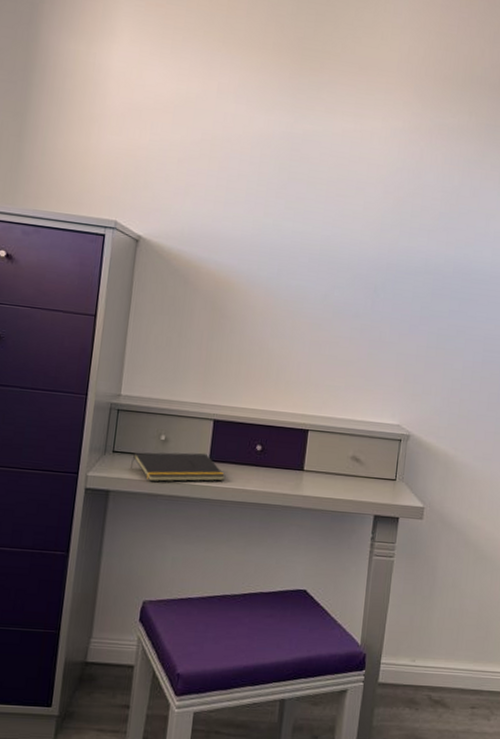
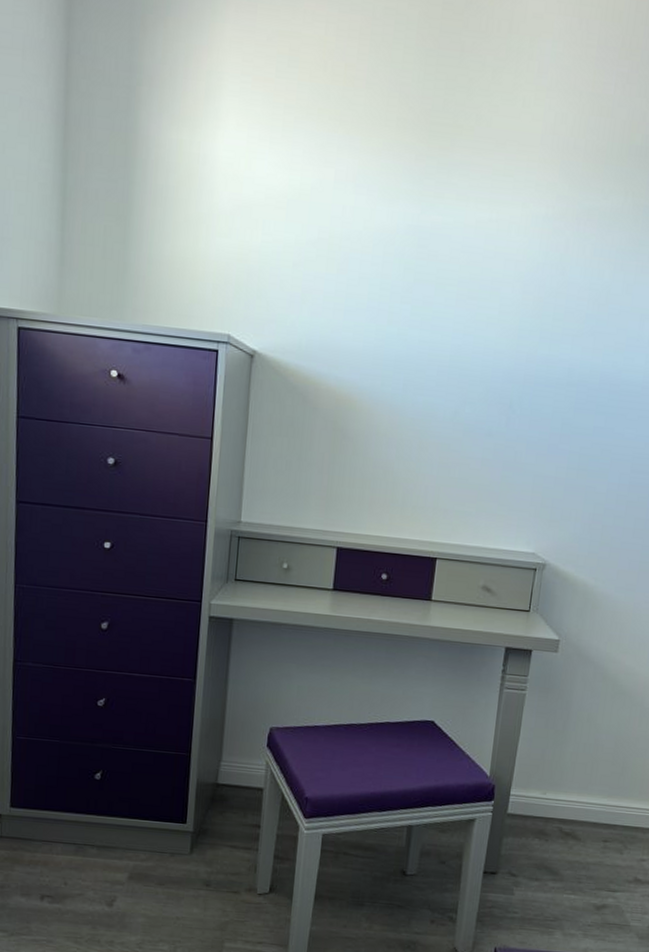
notepad: present [131,452,226,482] -> none [253,580,350,611]

